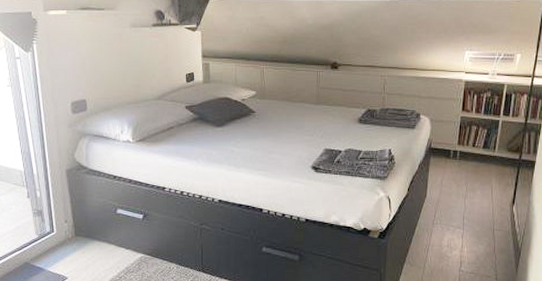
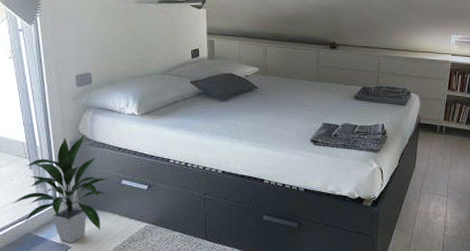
indoor plant: none [10,163,103,274] -> present [12,135,108,243]

